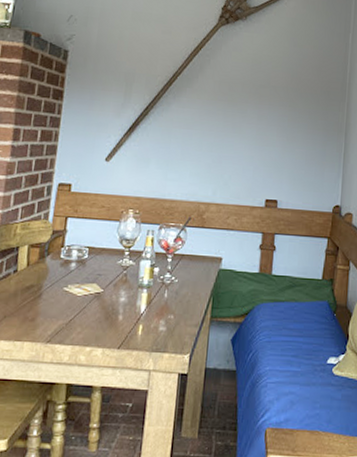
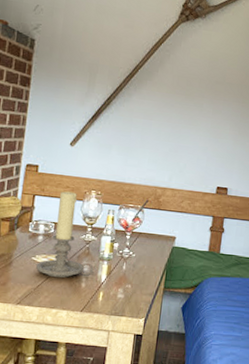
candle holder: none [68,210,132,311] -> present [36,190,94,278]

